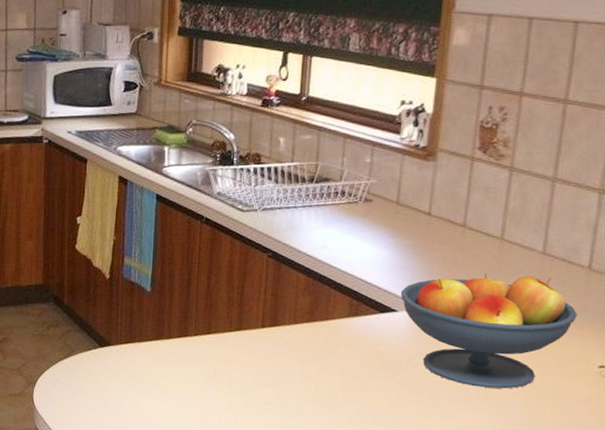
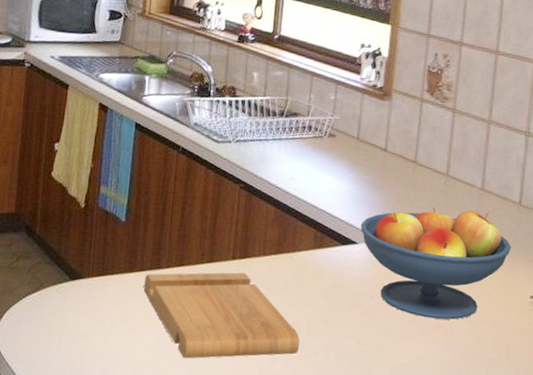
cutting board: none [172,340,334,422] -> present [144,272,300,359]

